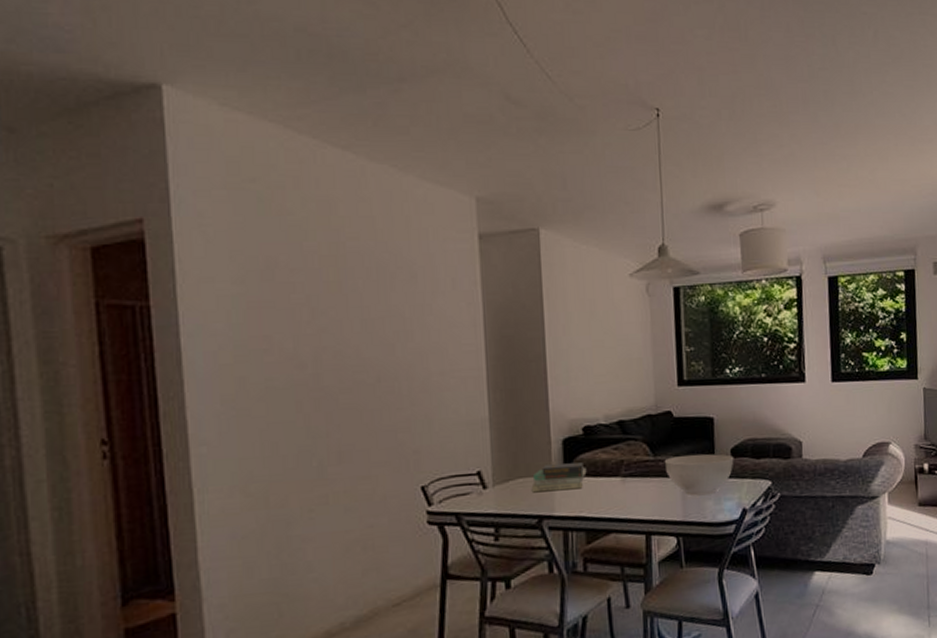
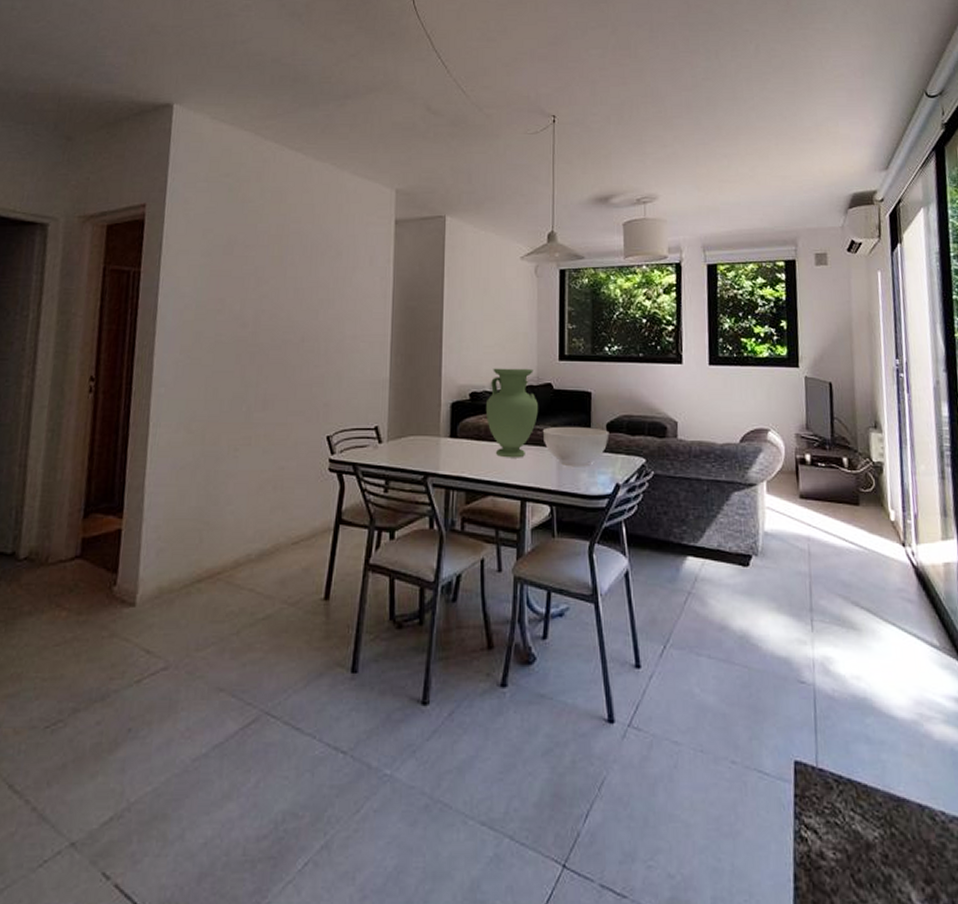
books: present [531,462,587,493] -> none [420,426,471,451]
vase: none [601,396,659,493] -> present [485,368,538,458]

